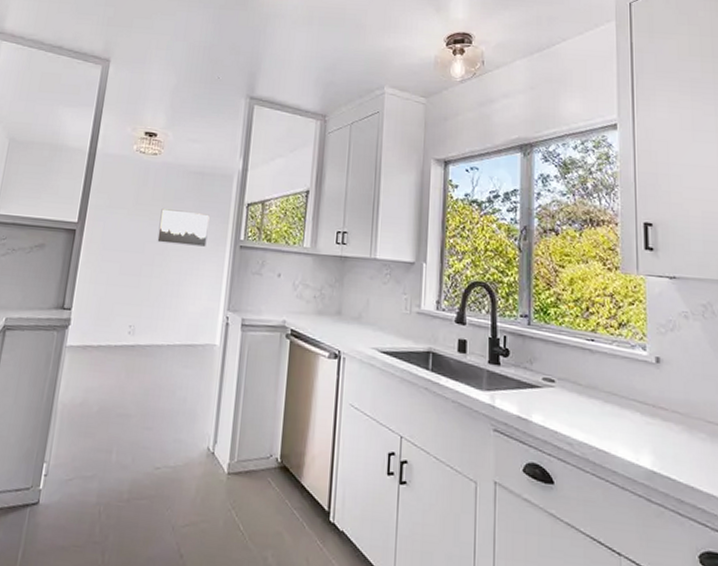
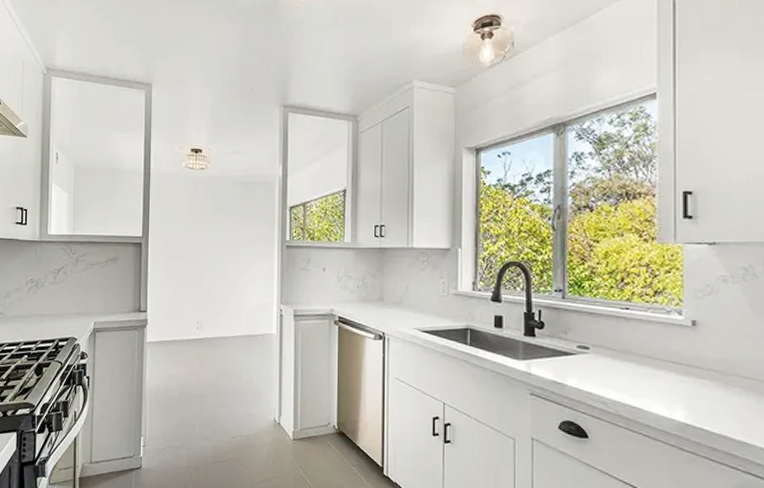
wall art: present [157,209,210,247] -> none [213,218,257,249]

